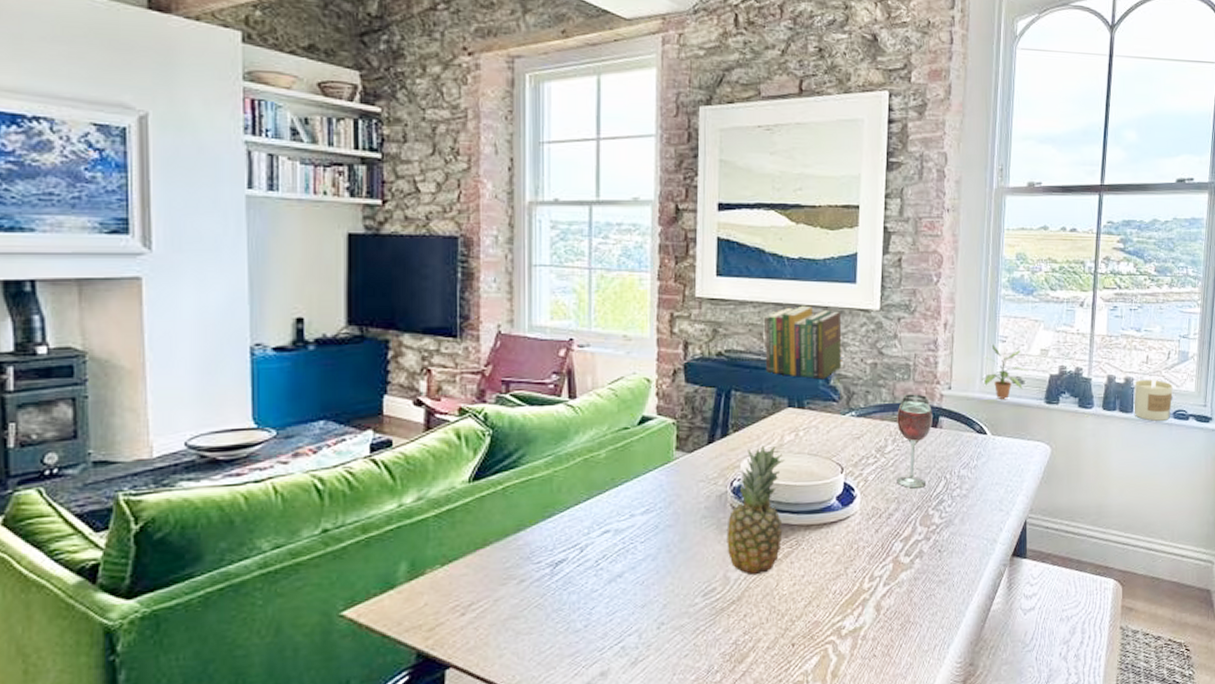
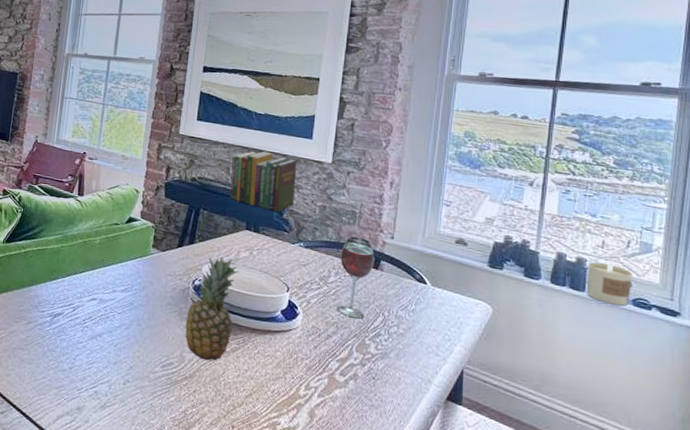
potted plant: present [982,344,1029,399] -> none [424,206,472,256]

